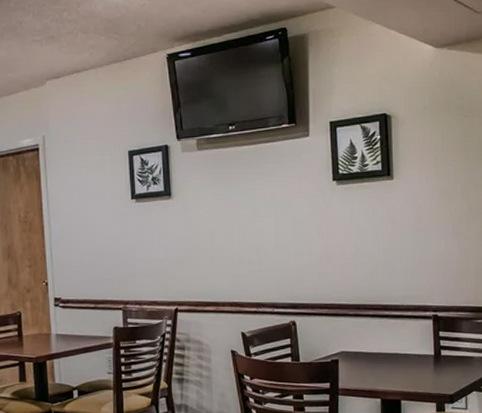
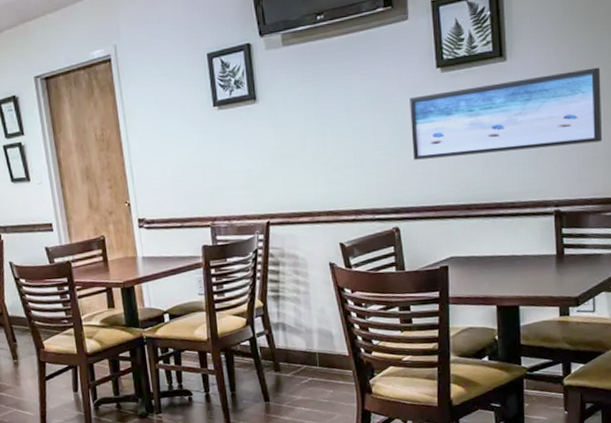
wall art: none [308,191,474,261] -> present [410,67,602,160]

